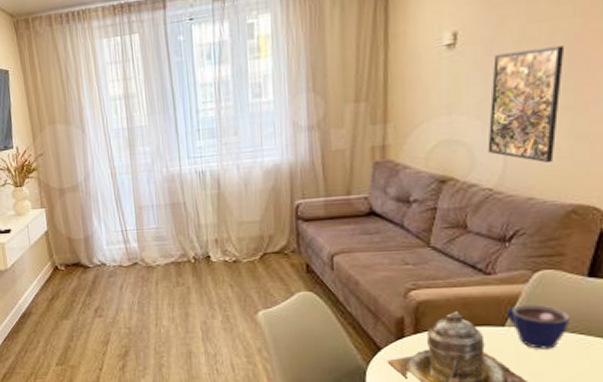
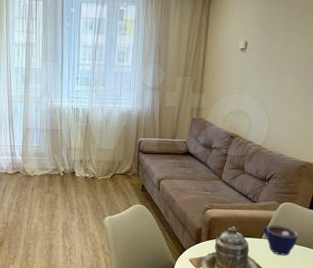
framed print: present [488,45,565,164] -> none [259,60,305,134]

